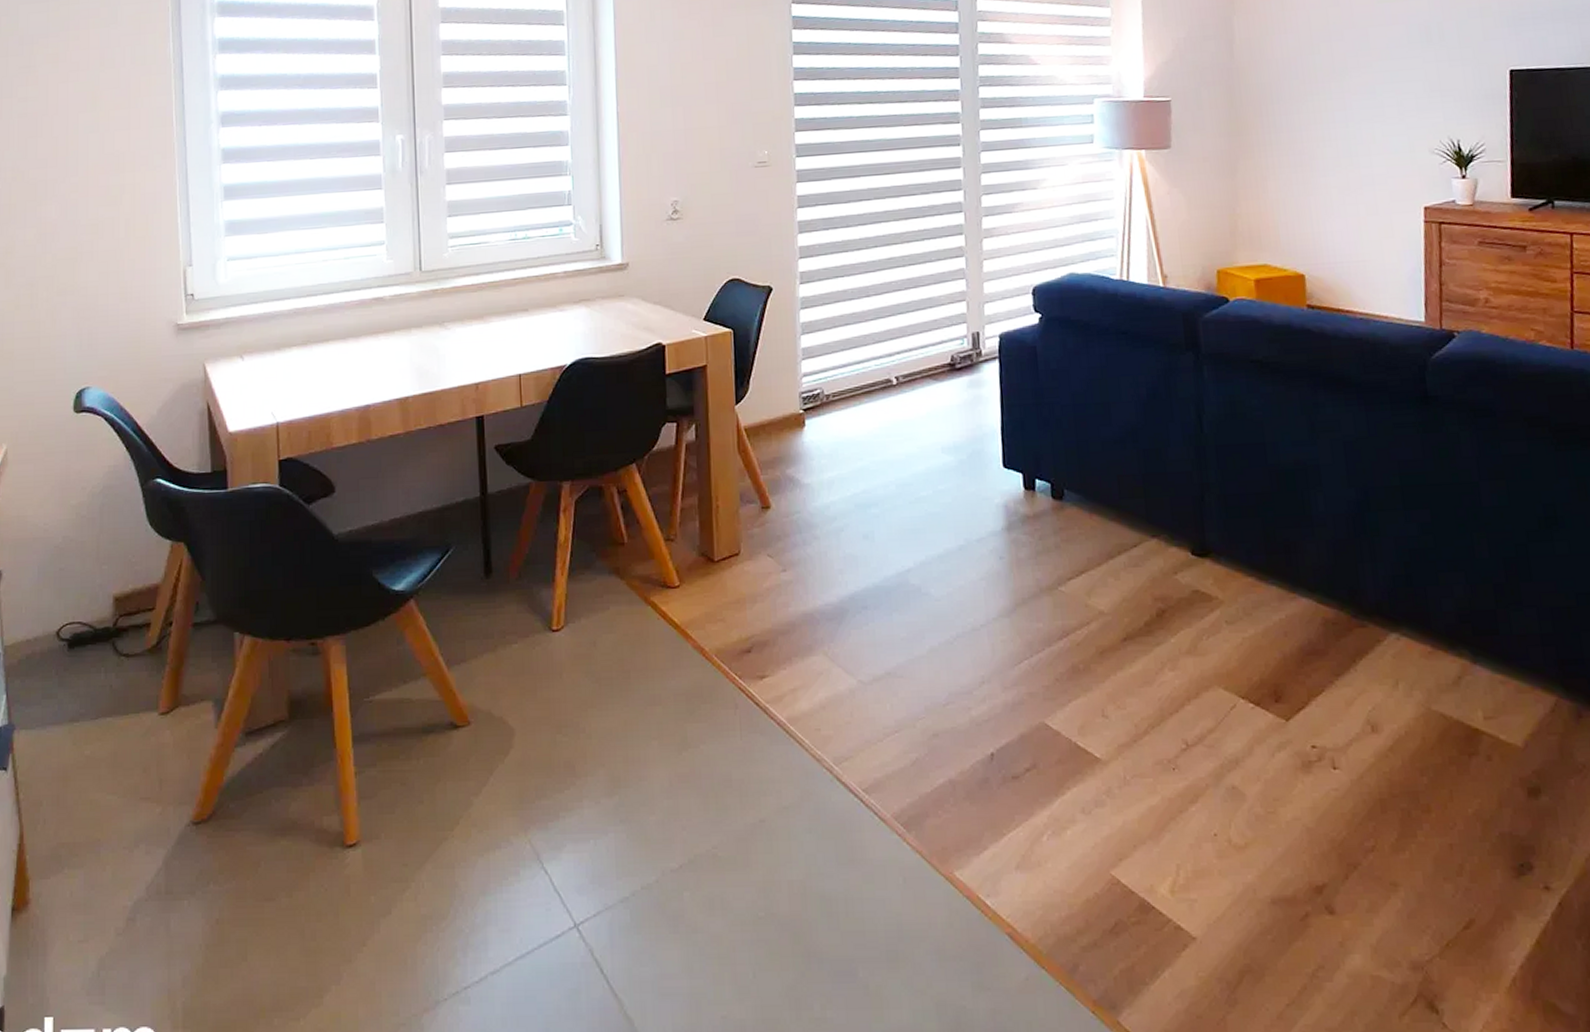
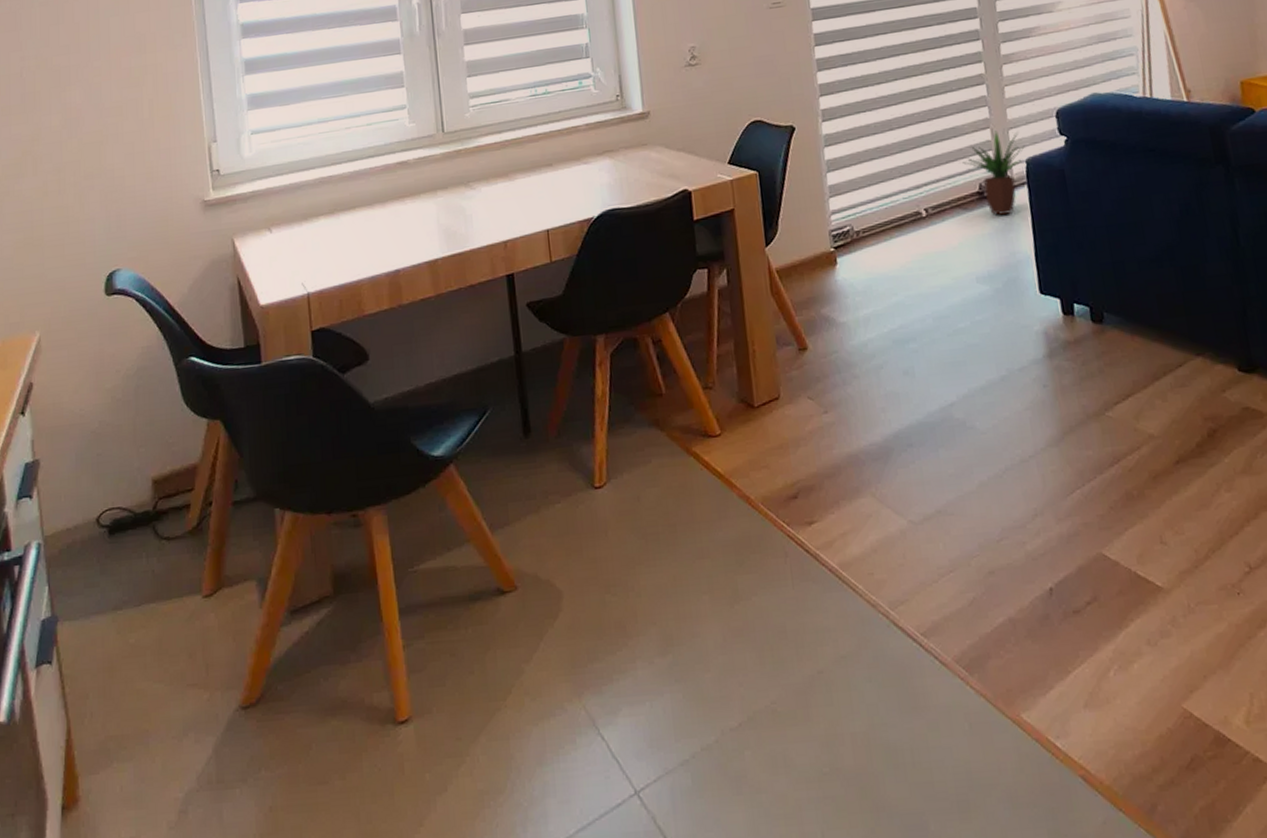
potted plant: none [936,304,999,387] -> present [963,131,1025,215]

